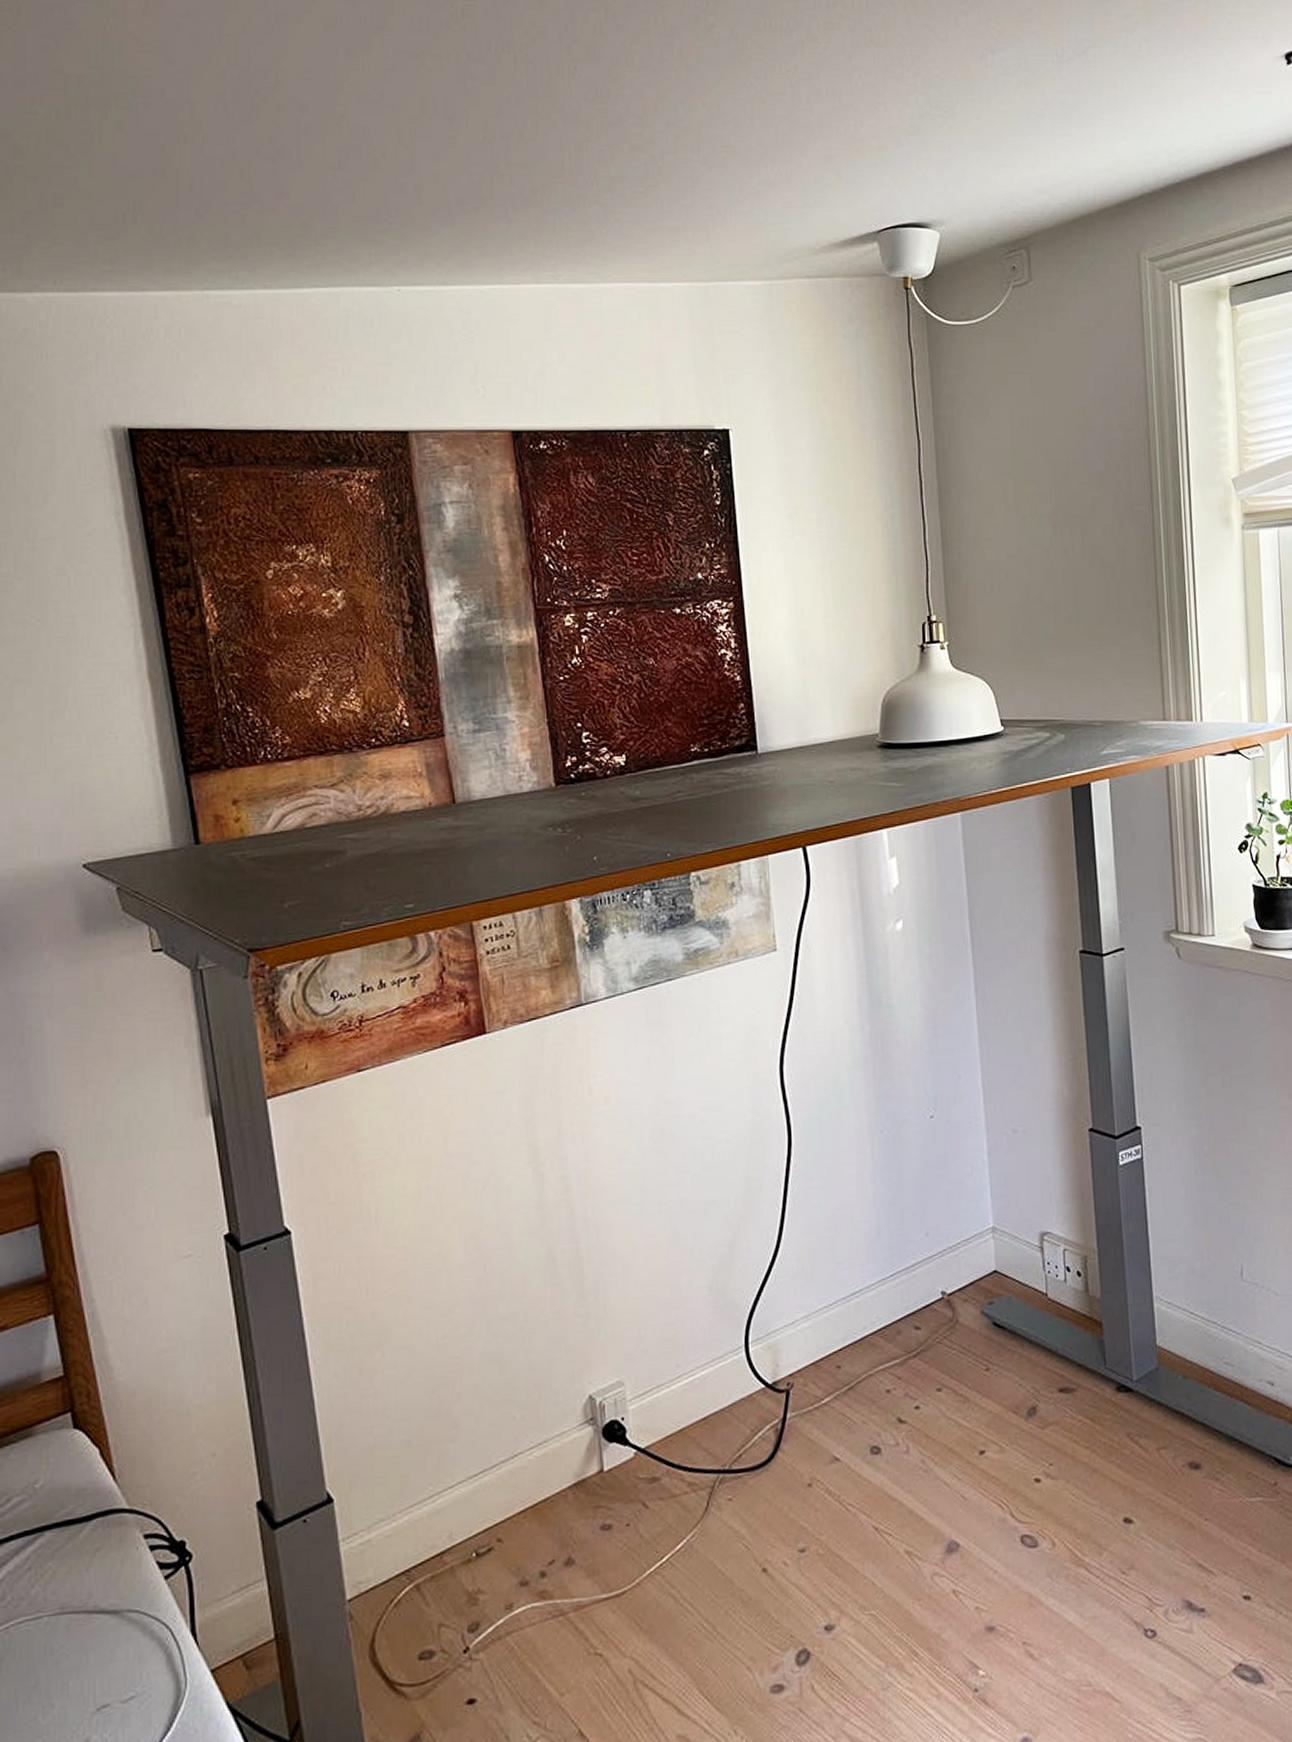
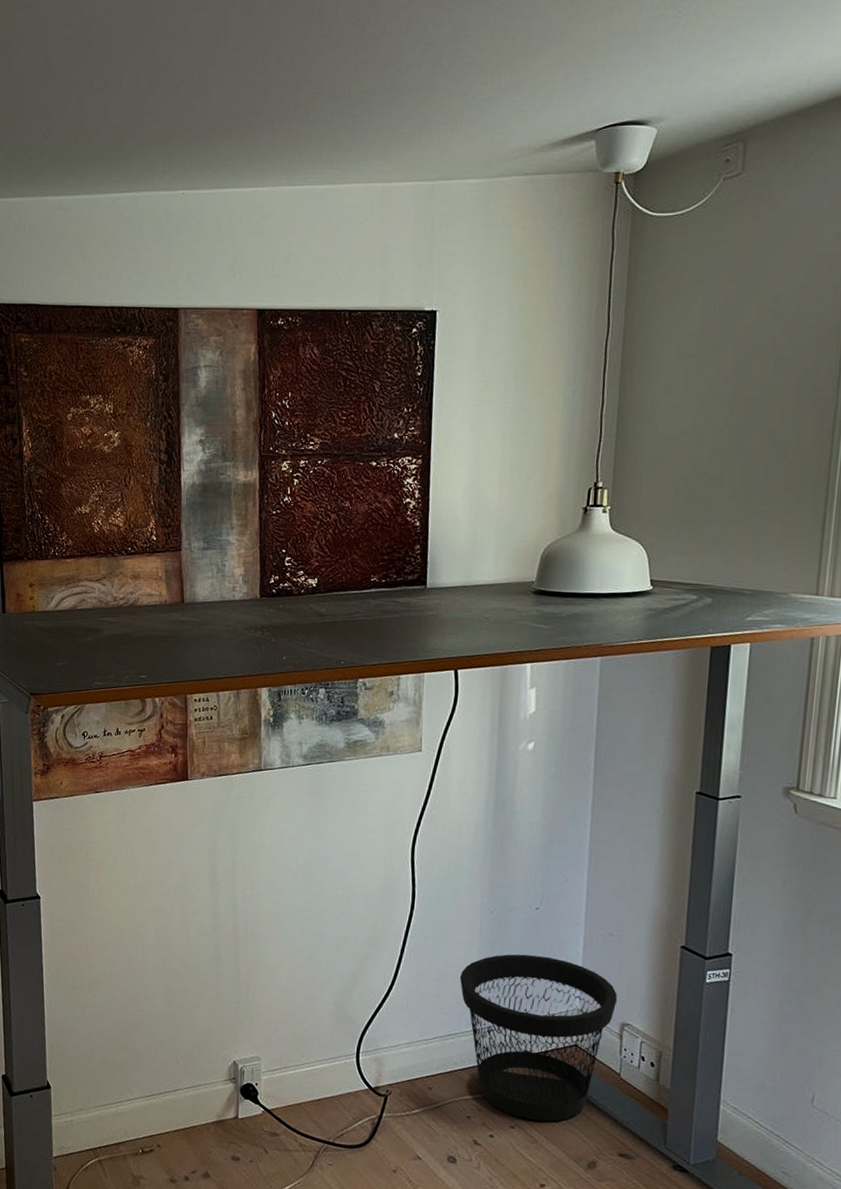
wastebasket: none [855,1172,1033,1376] -> present [459,954,618,1122]

